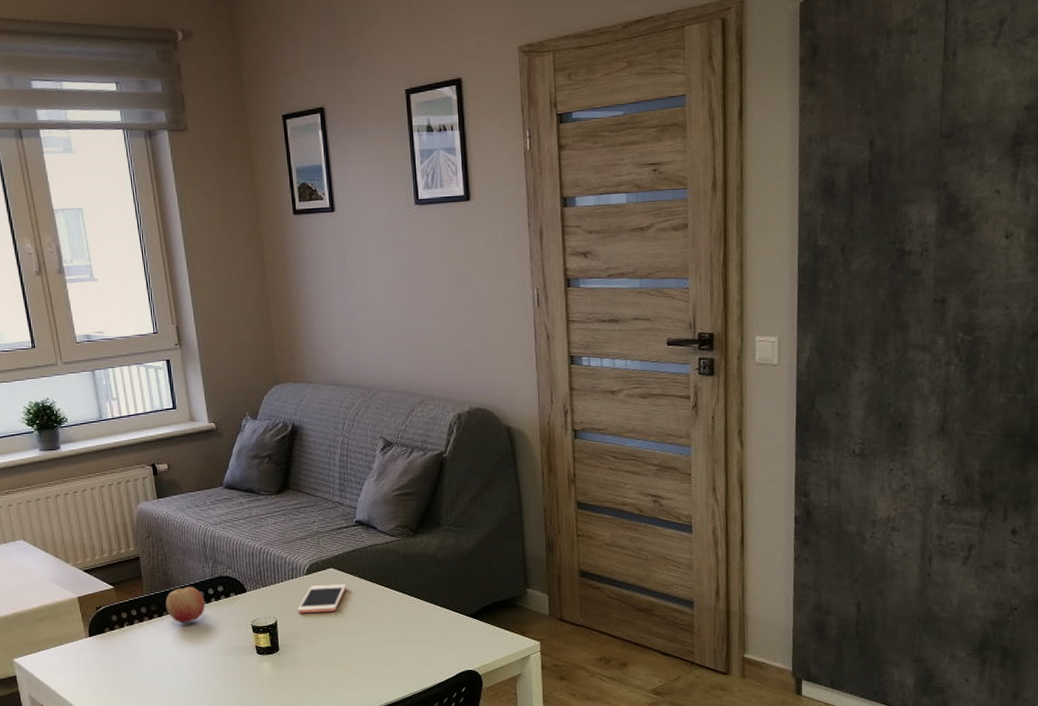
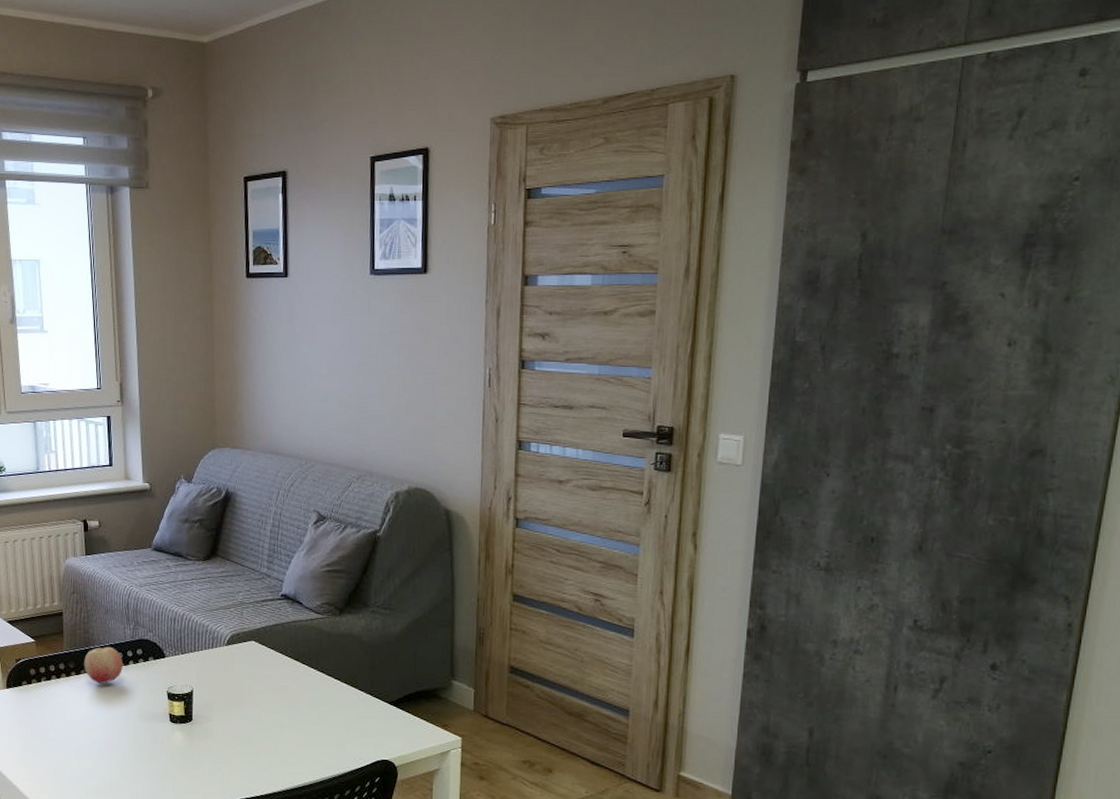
cell phone: present [297,583,346,614] -> none [215,657,266,686]

